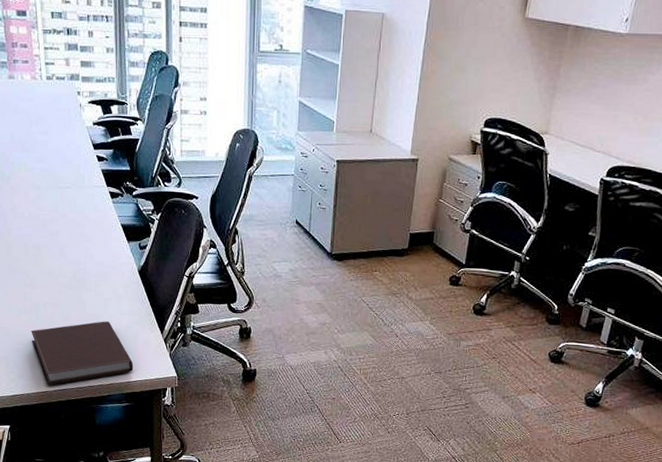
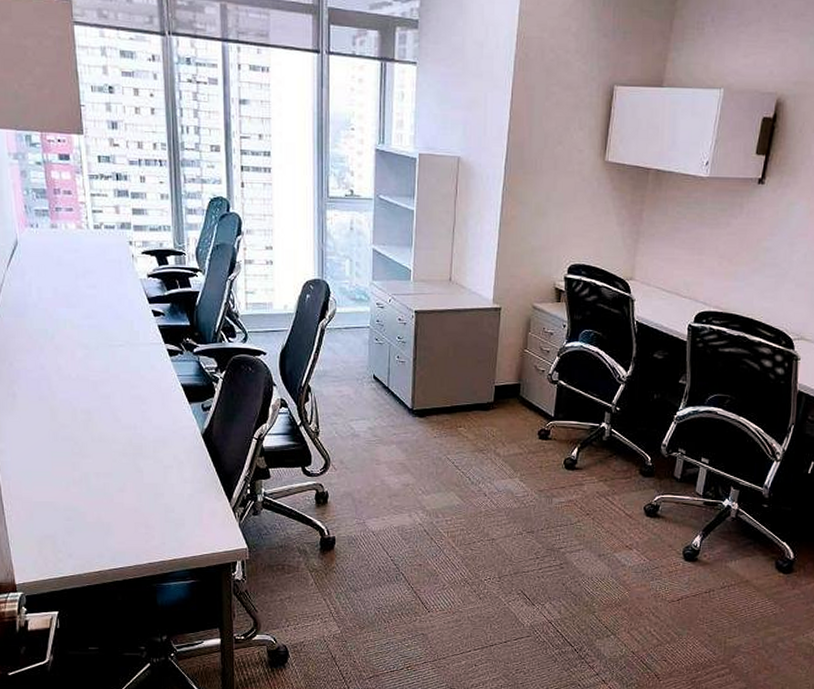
notebook: present [31,321,134,386] -> none [81,491,199,565]

